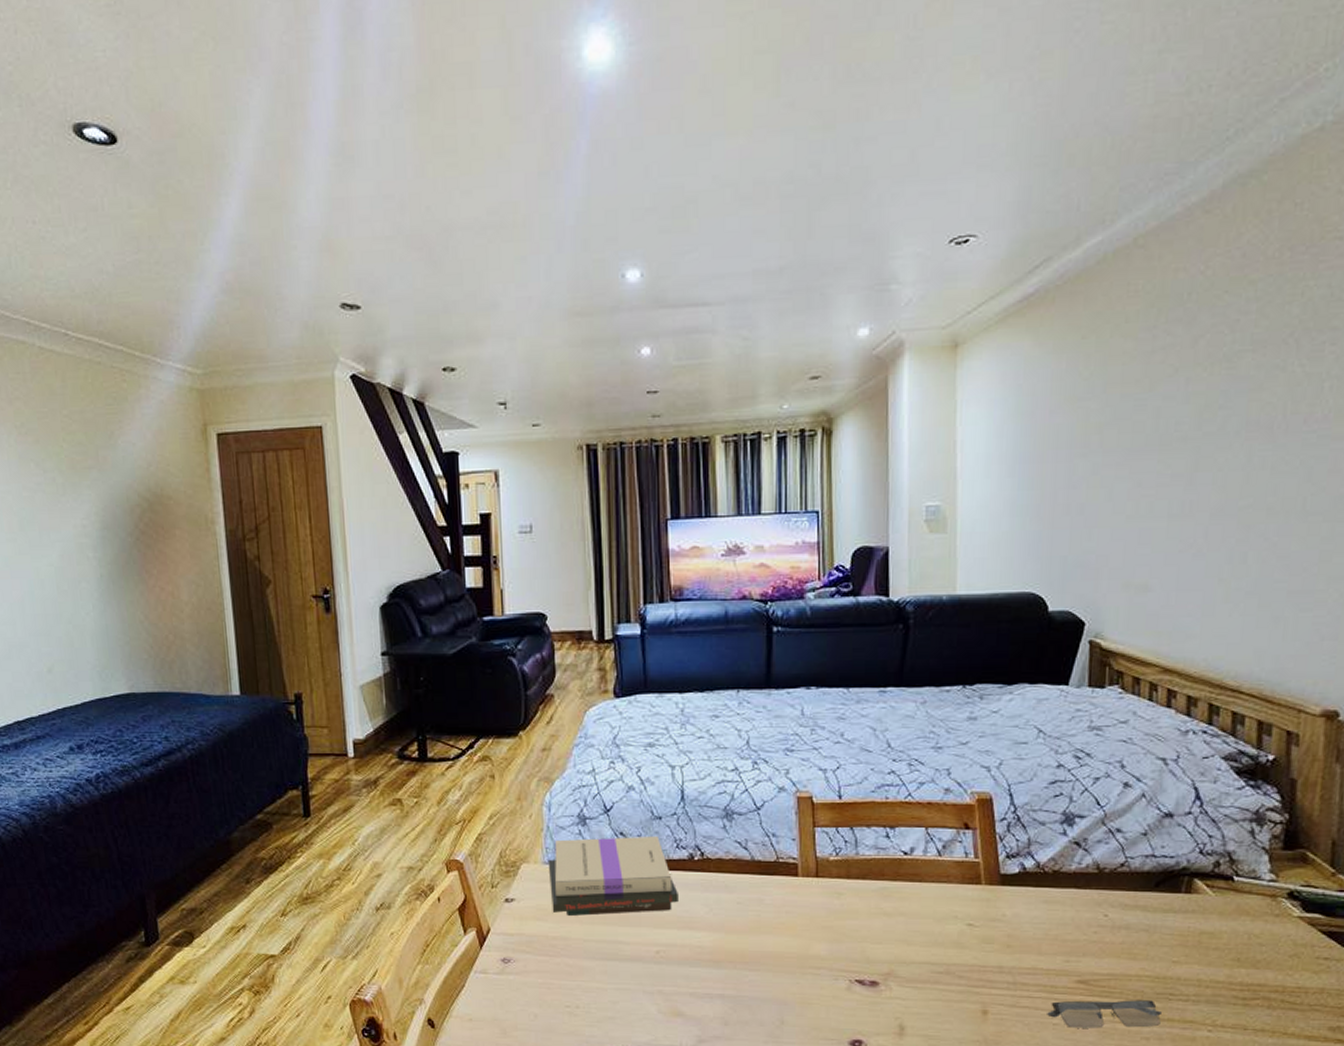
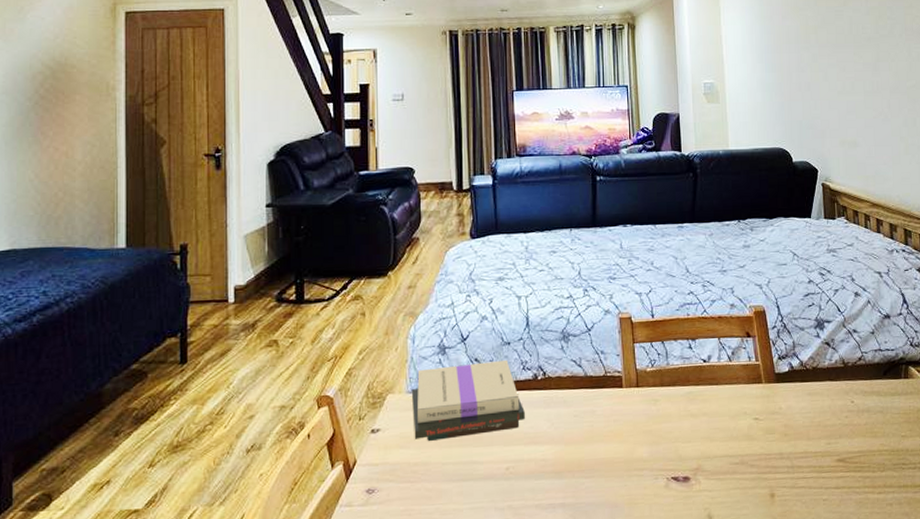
glasses: present [1047,1000,1161,1028] -> none [818,470,899,502]

